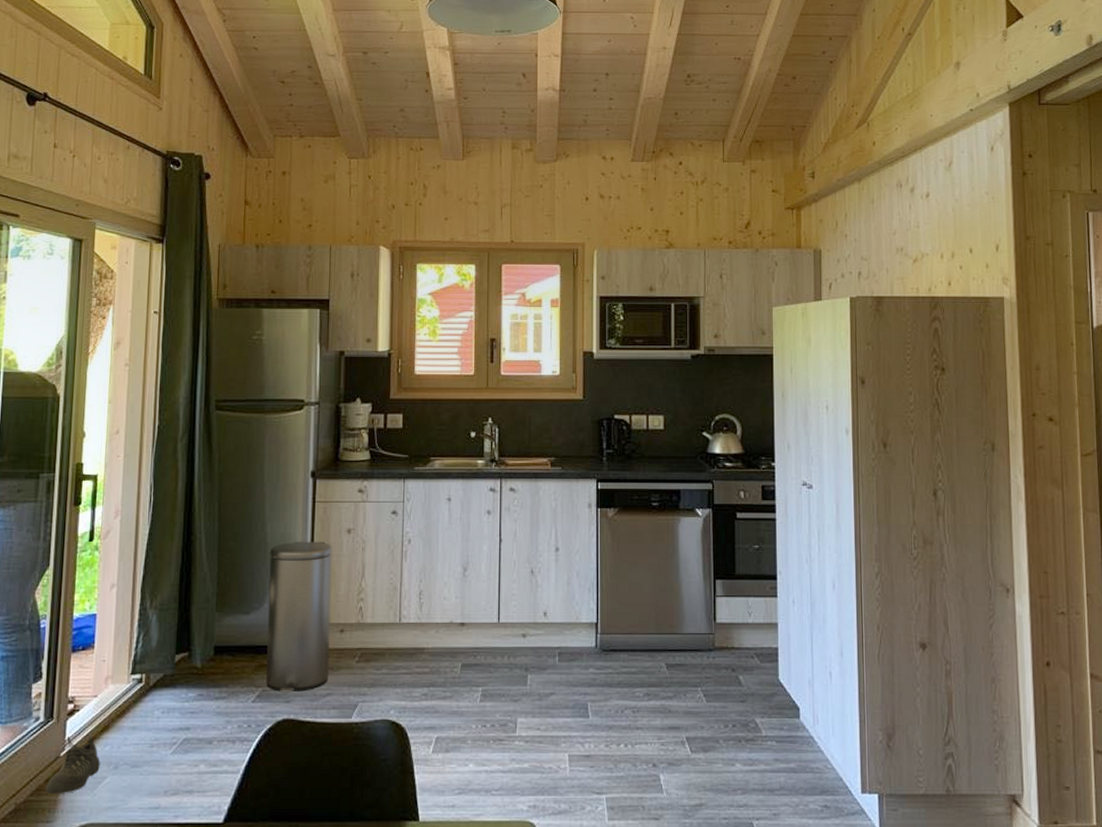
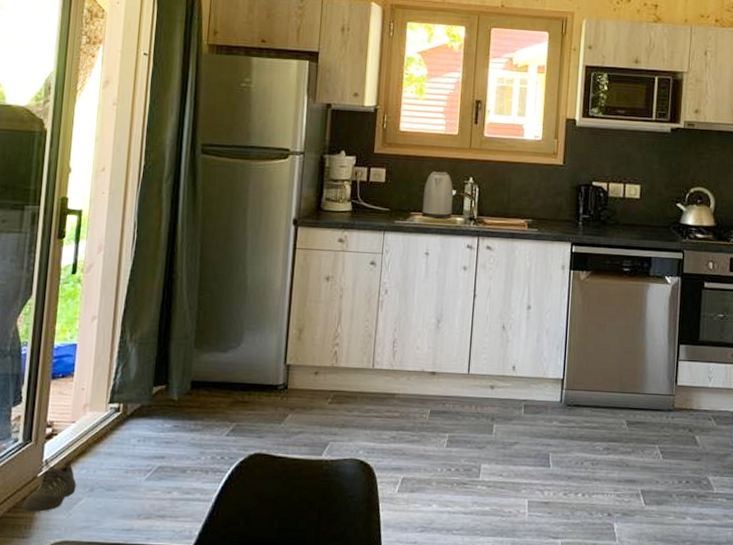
pedal bin: present [265,541,333,693] -> none [240,285,311,429]
kettle: none [441,413,473,463] -> present [421,170,454,219]

